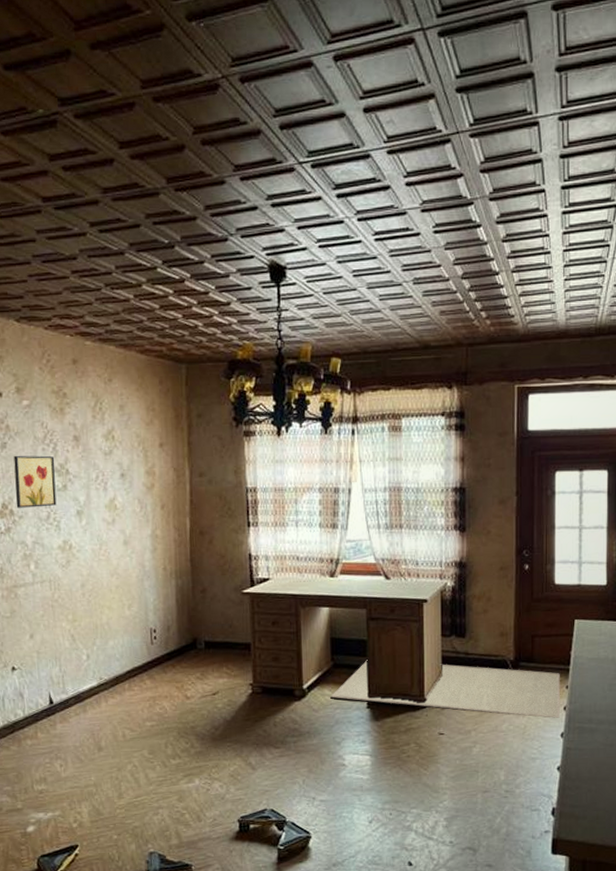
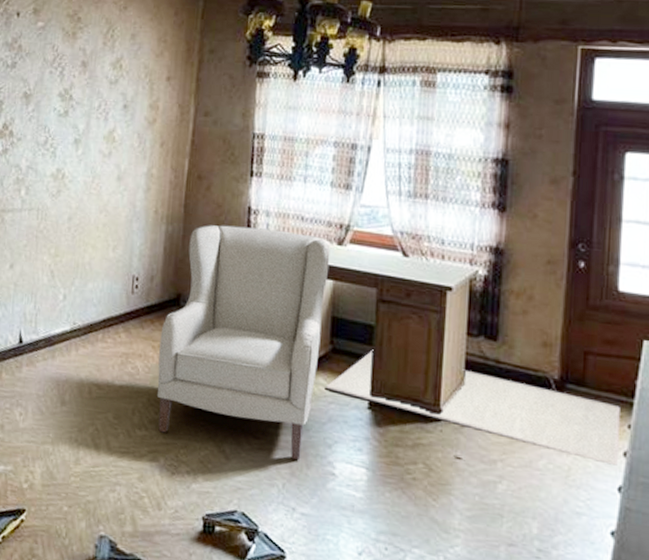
wall art: present [13,455,57,508] -> none [16,76,61,132]
chair: none [182,571,325,760] -> present [156,225,331,461]

